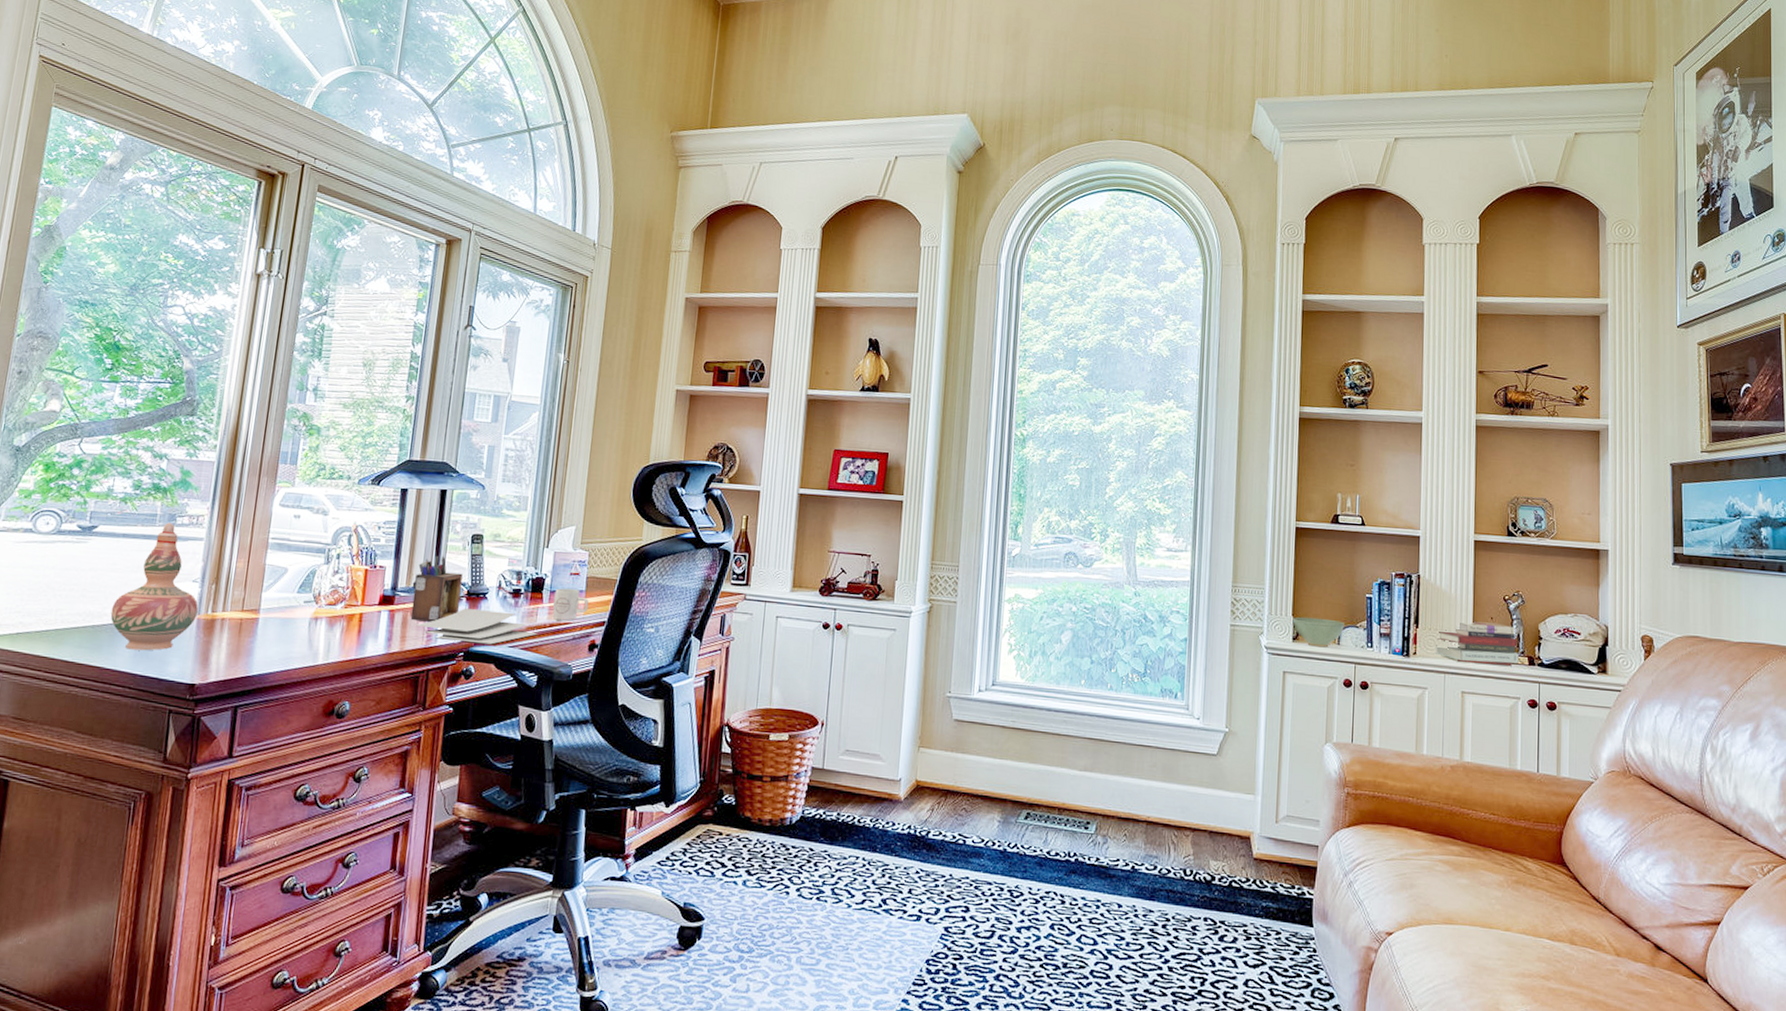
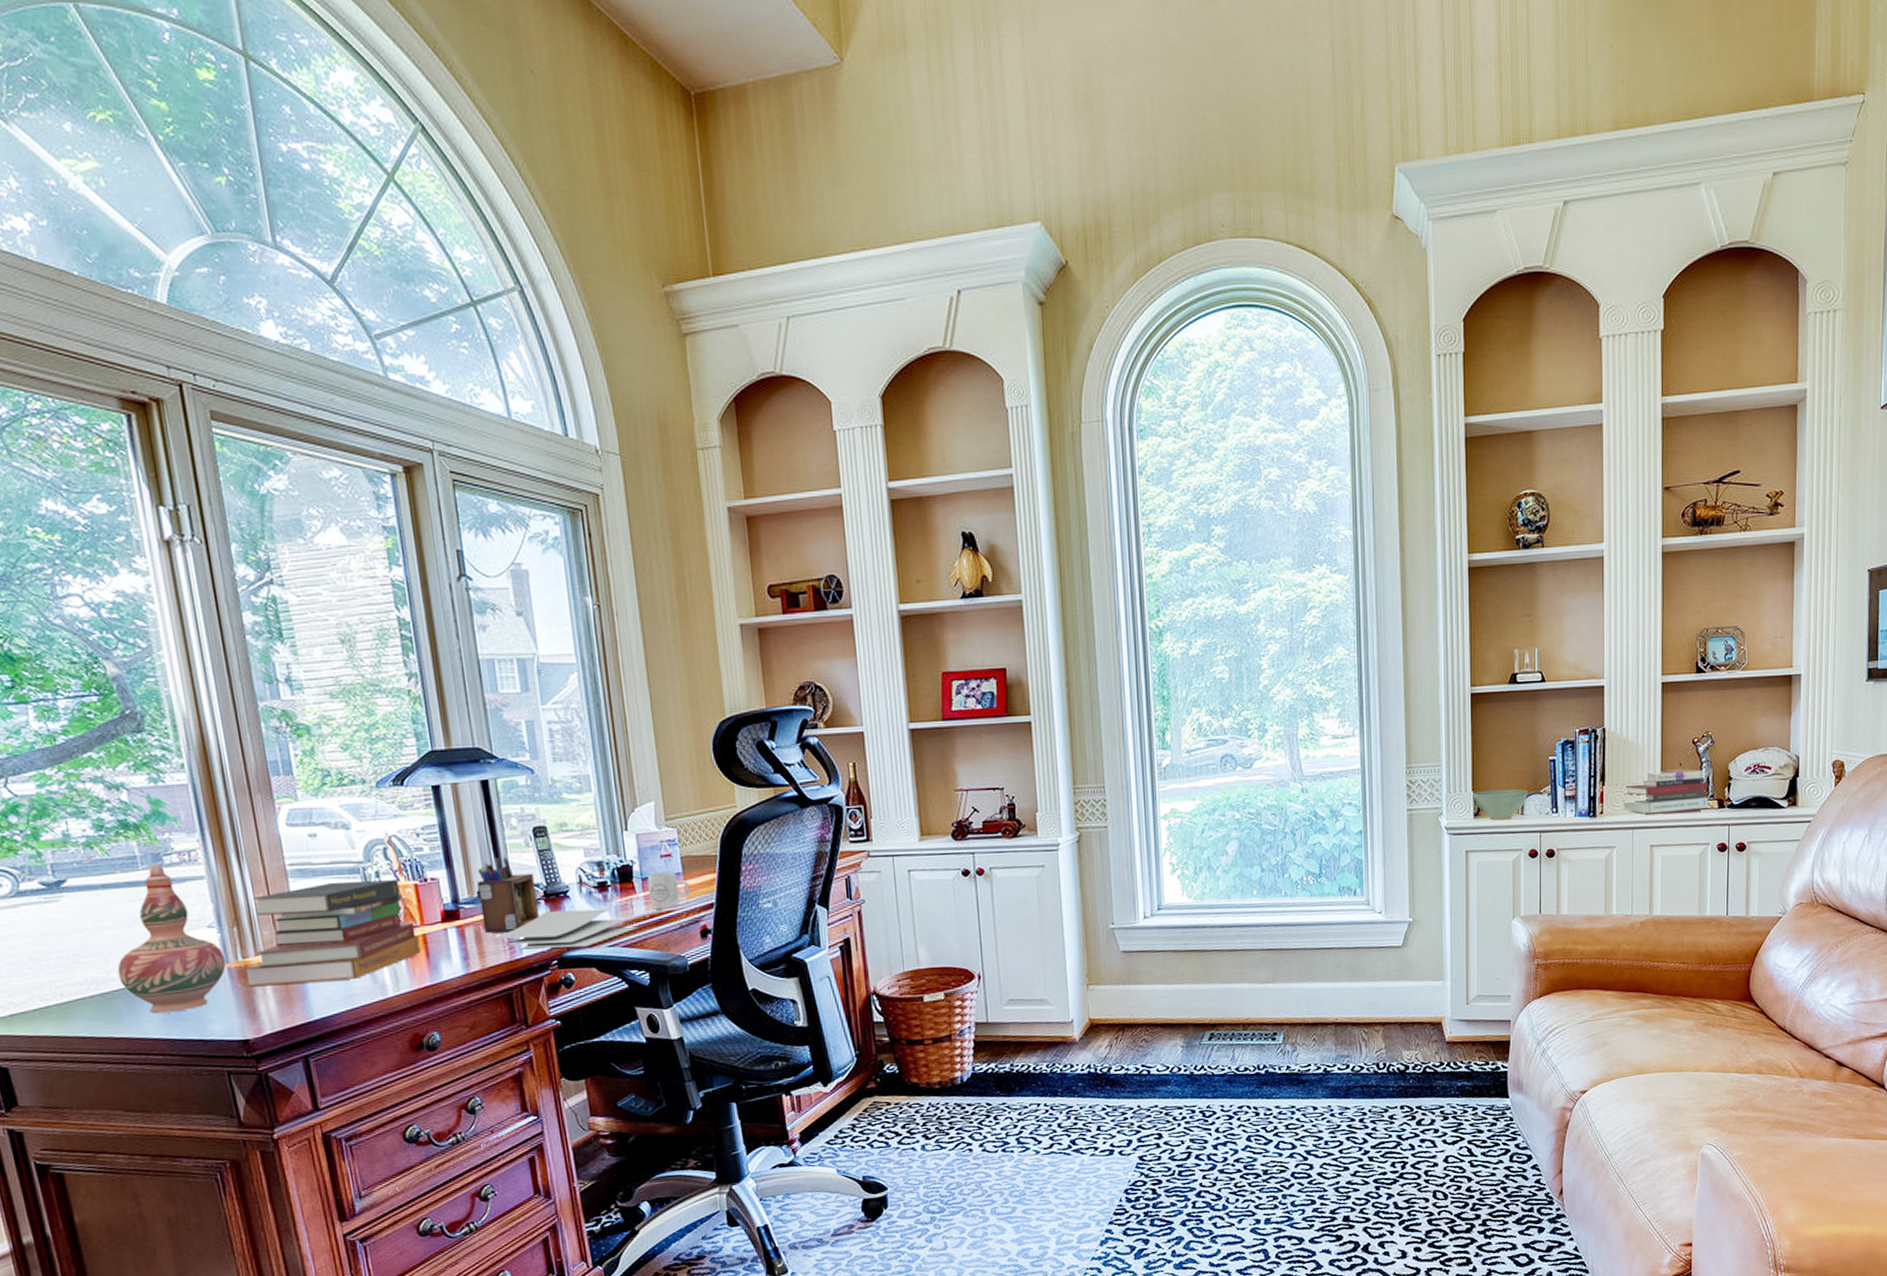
books: none [207,557,357,644] -> present [243,880,420,987]

